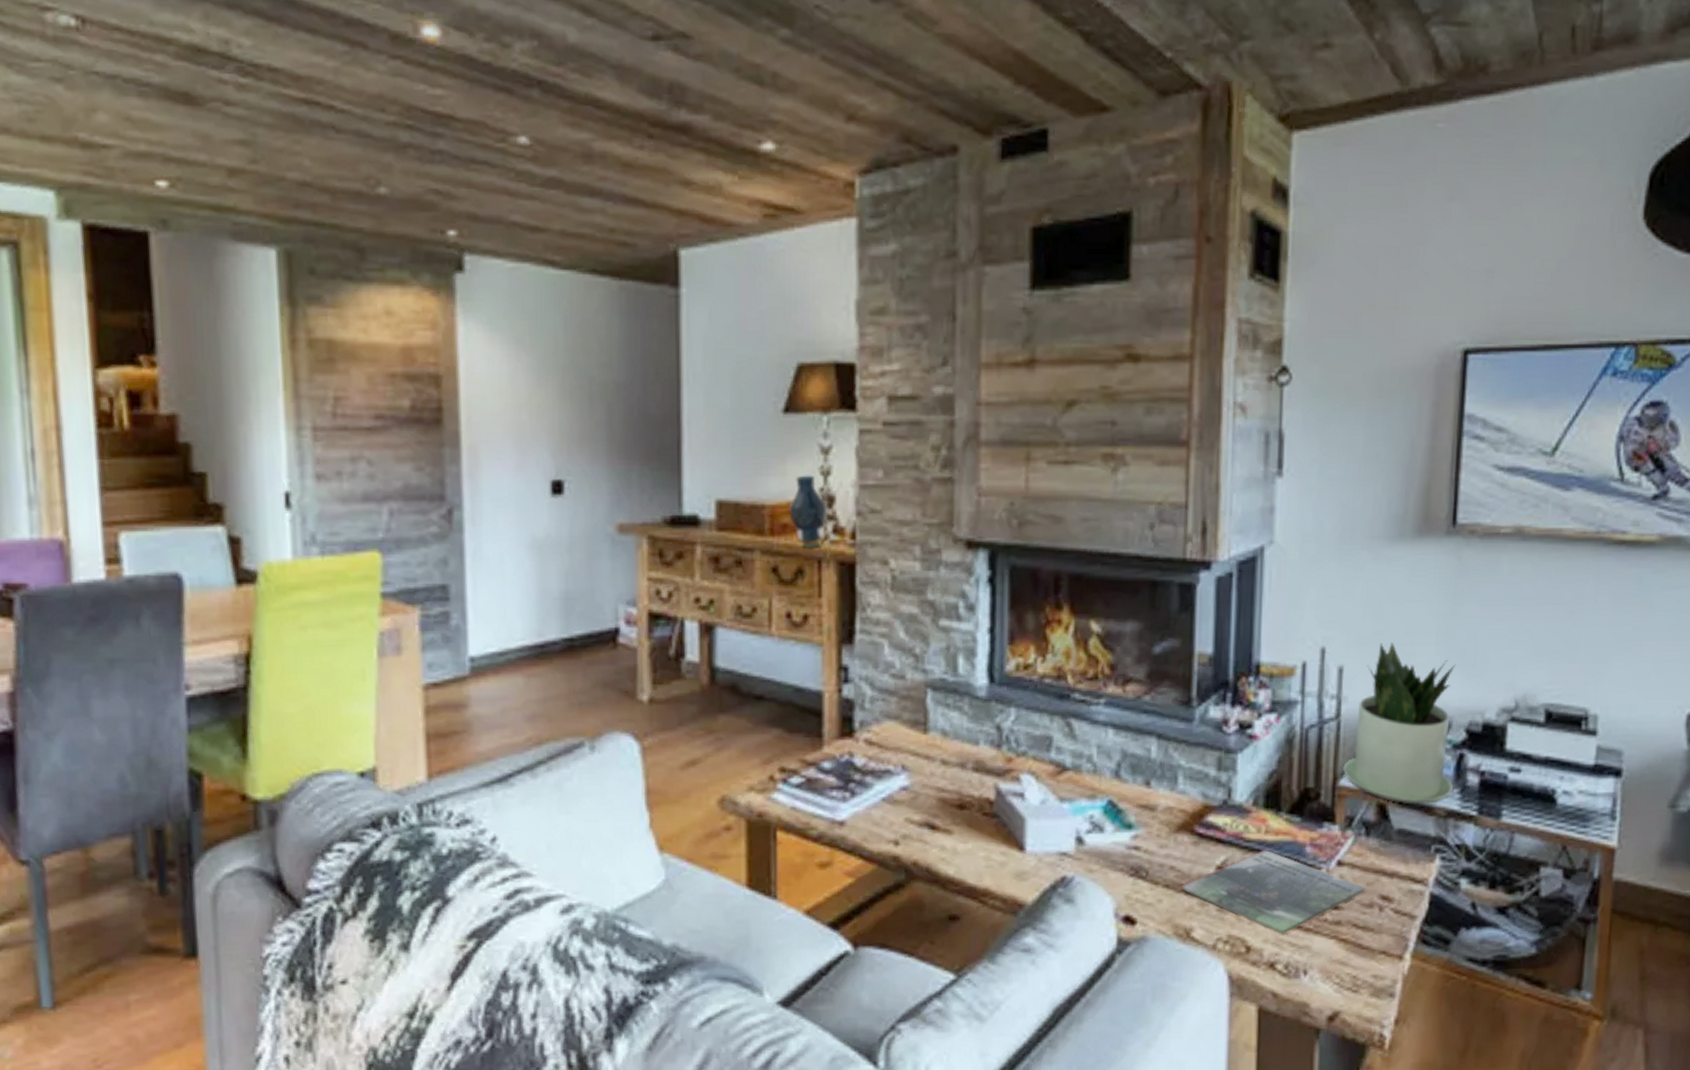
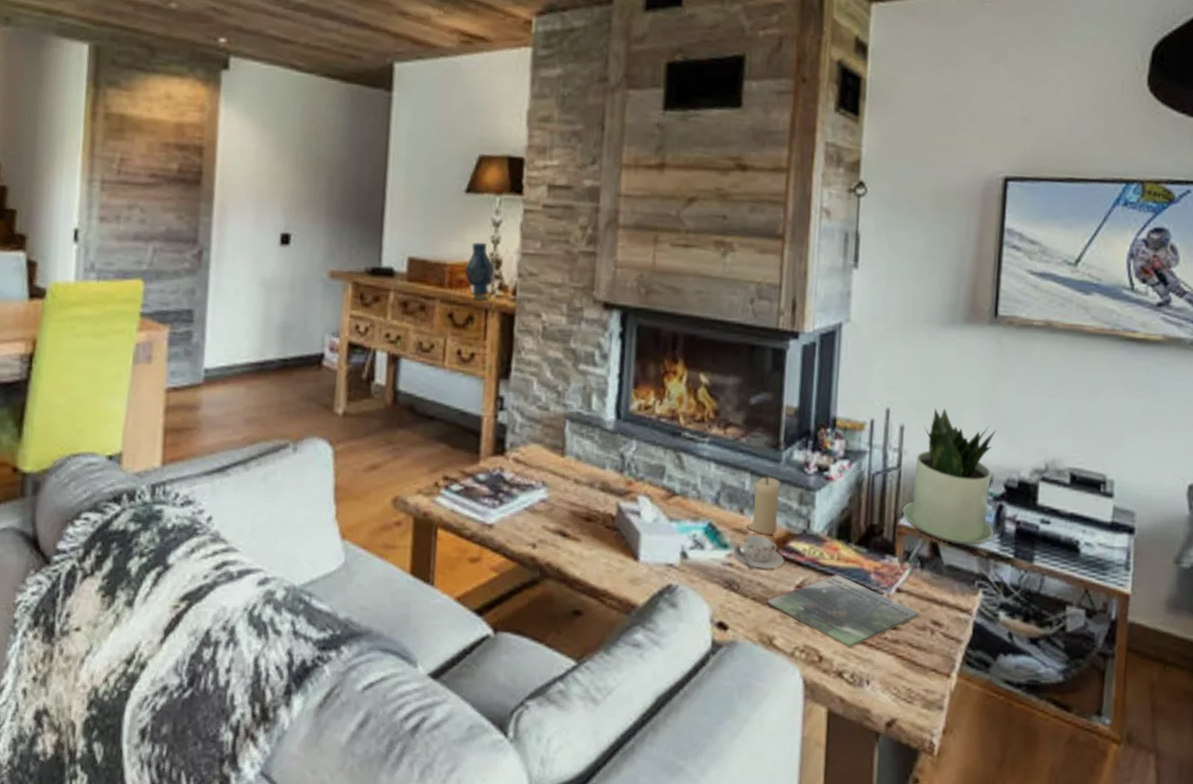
teacup: none [1138,811,1201,851] -> present [732,535,784,569]
candle: none [1154,740,1195,811] -> present [746,477,781,536]

